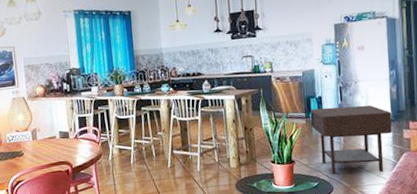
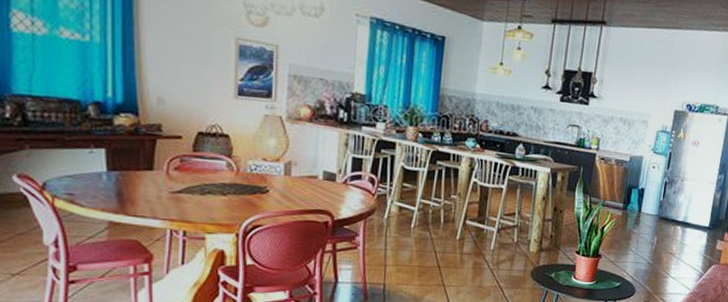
side table: present [310,105,393,174] -> none [626,201,711,282]

